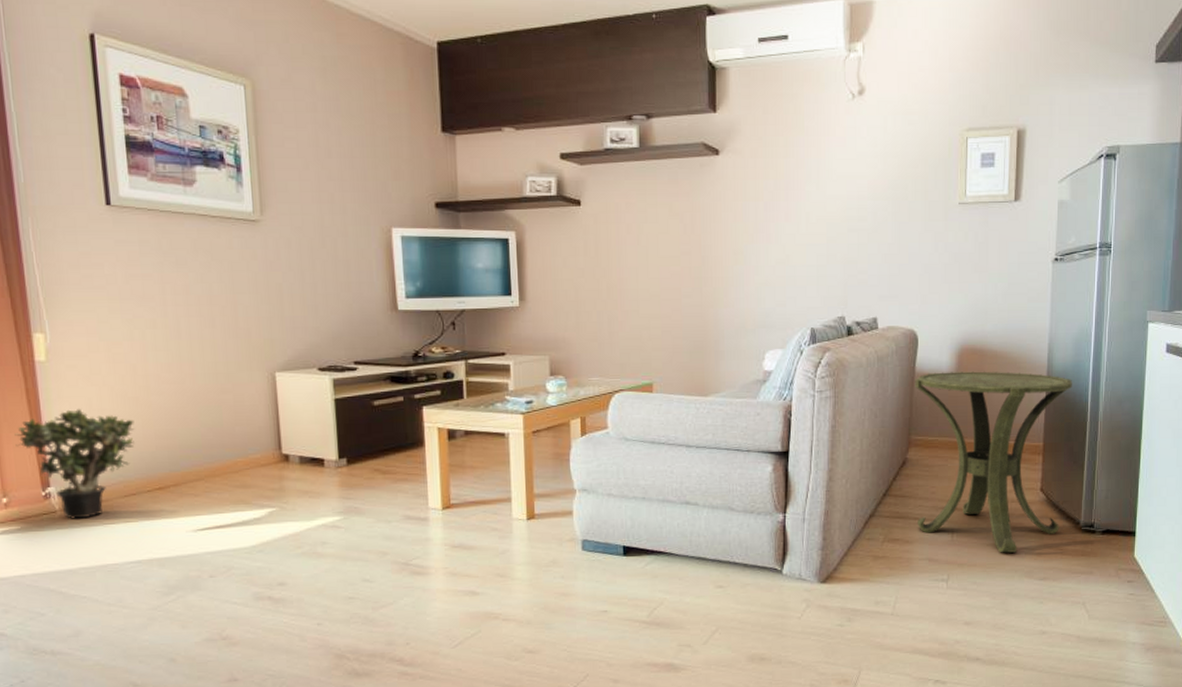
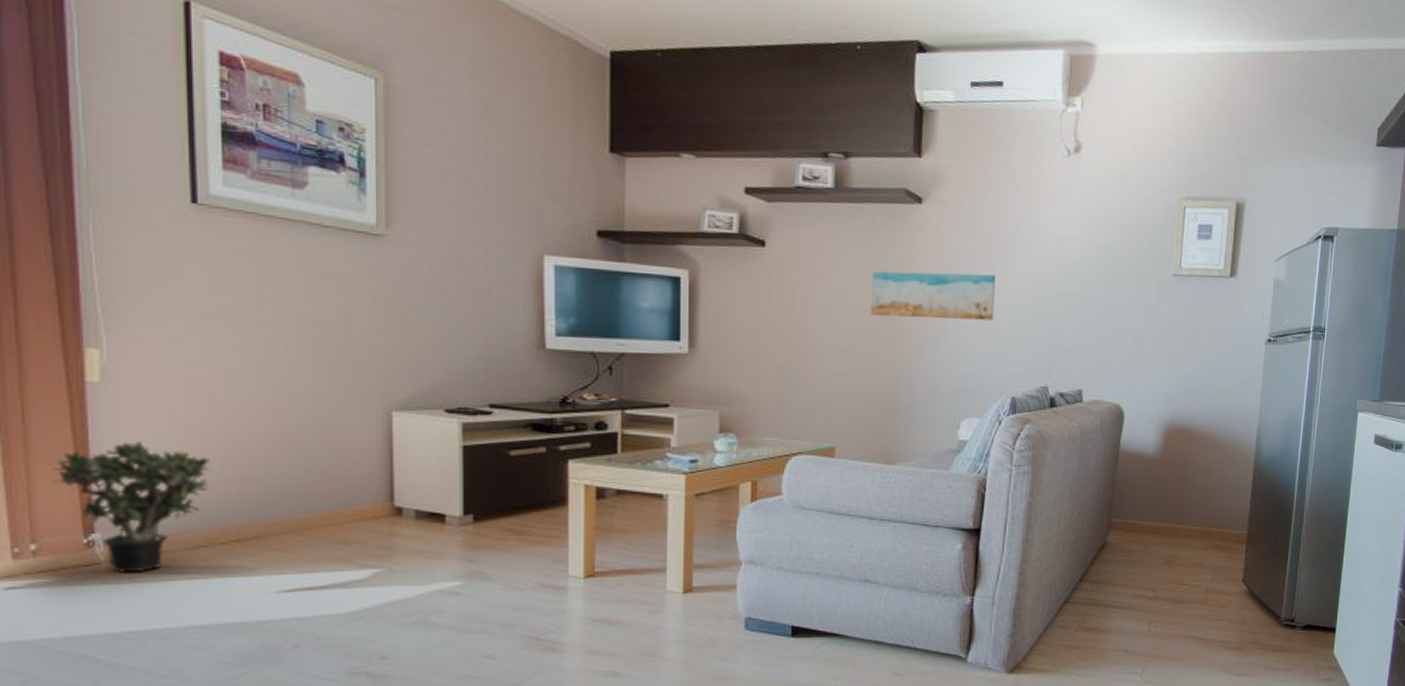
wall art: none [677,216,791,261] -> present [870,271,995,321]
side table: present [915,371,1072,553] -> none [1114,451,1280,646]

